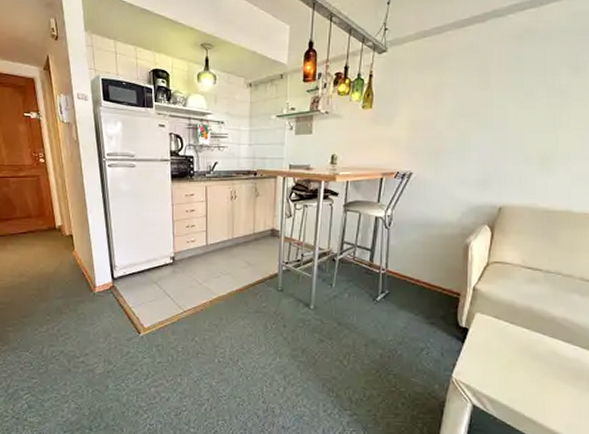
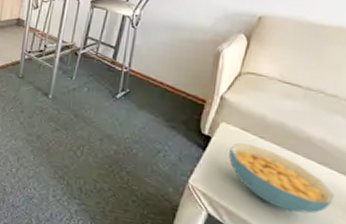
cereal bowl: none [486,331,579,392] -> present [229,143,334,214]

